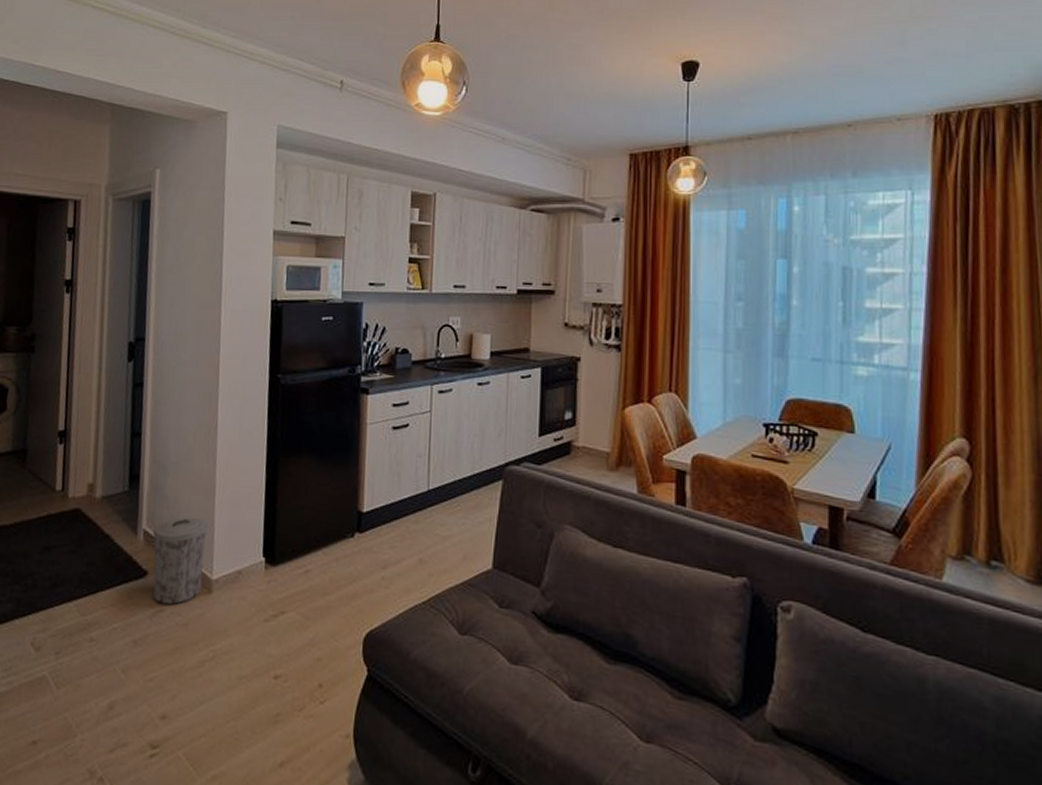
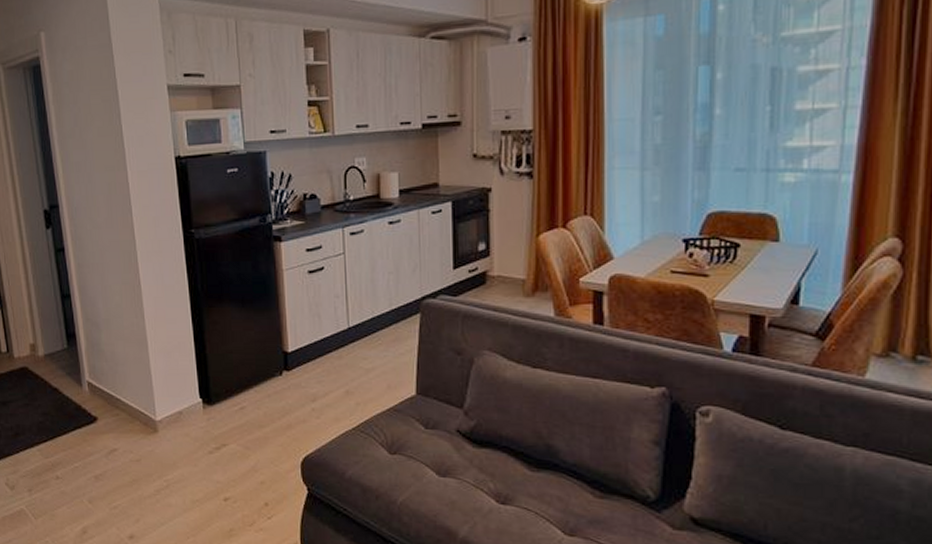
trash can: present [153,517,208,605] -> none [96,367,148,445]

